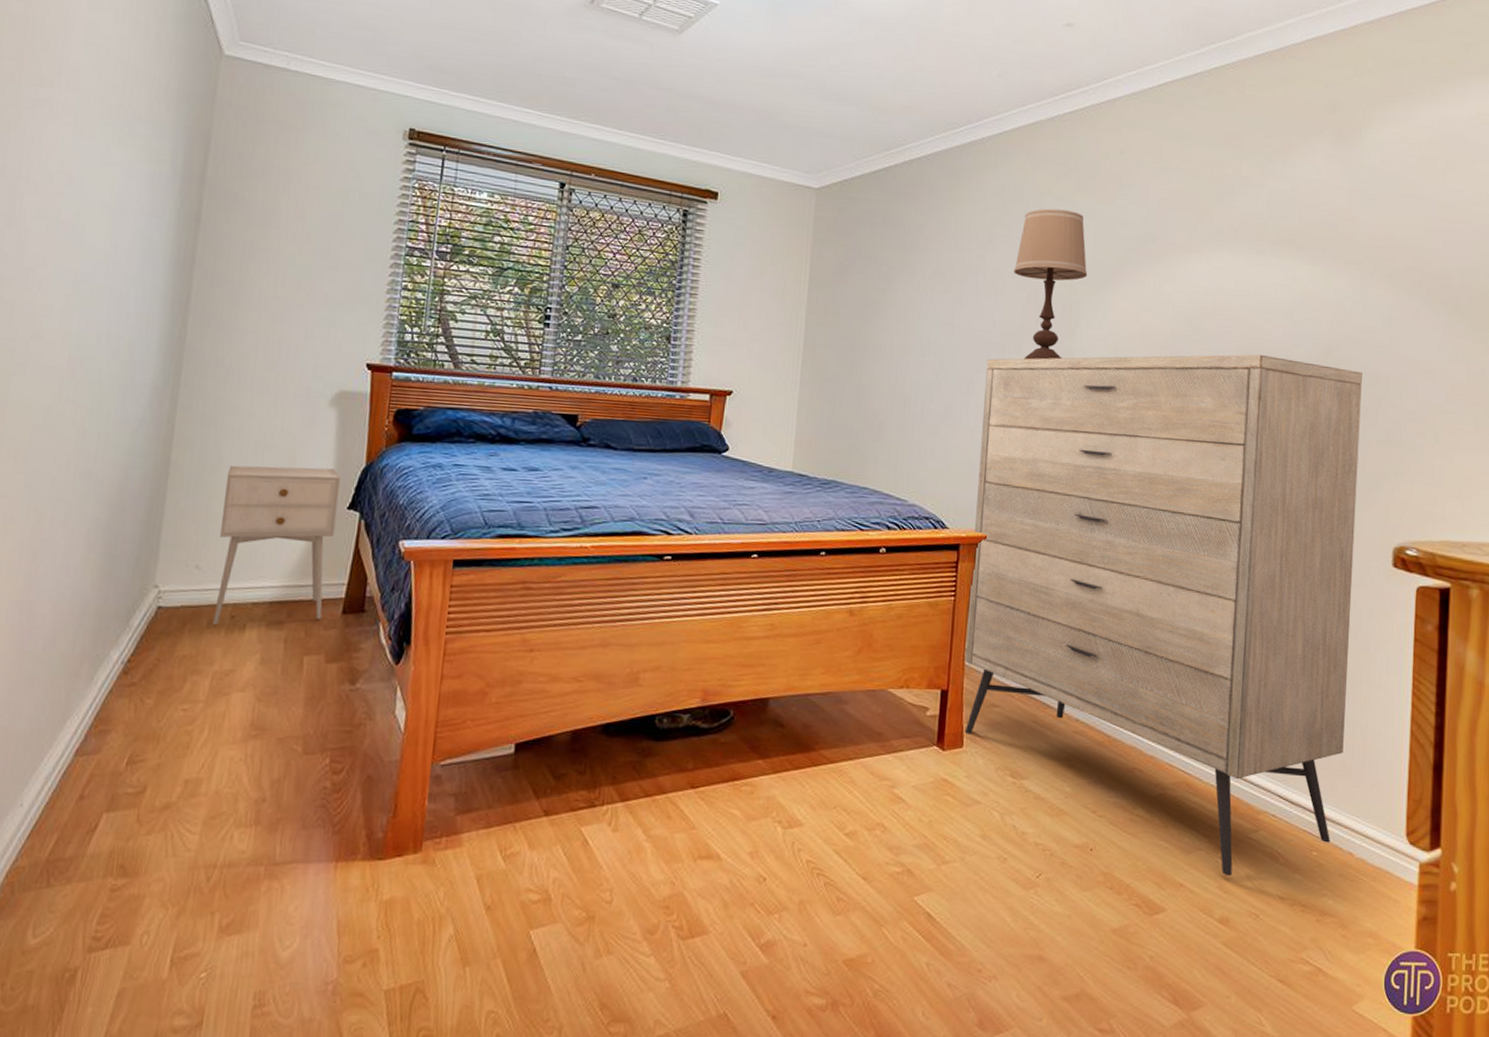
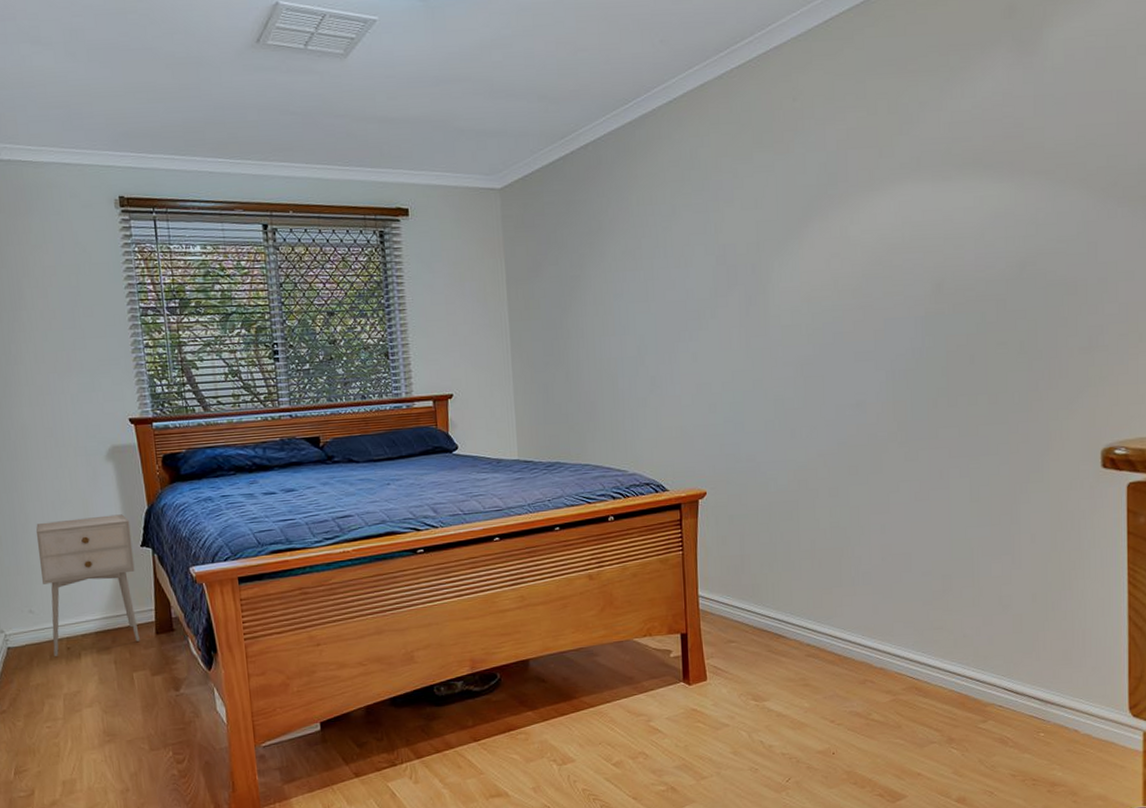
dresser: present [964,354,1362,876] -> none [685,281,1063,763]
table lamp: present [1014,208,1088,360] -> none [700,168,773,323]

